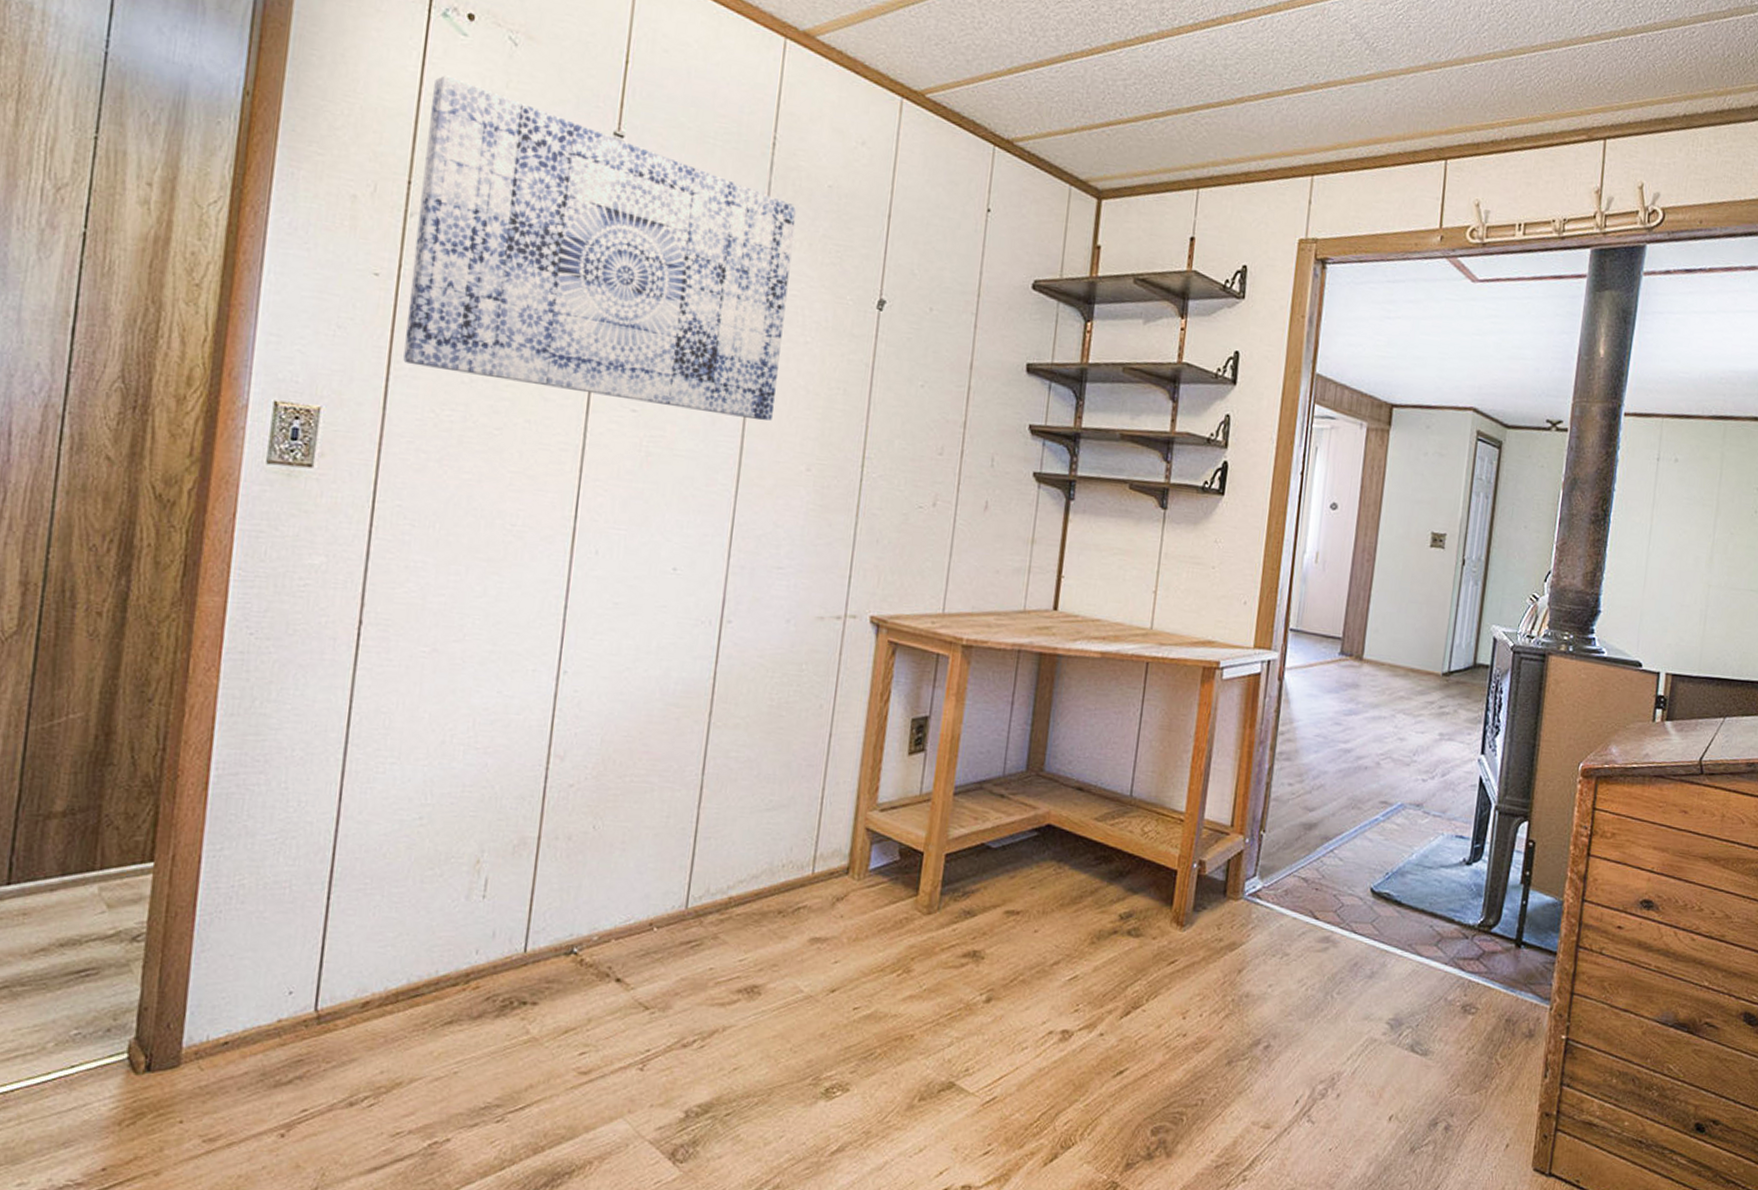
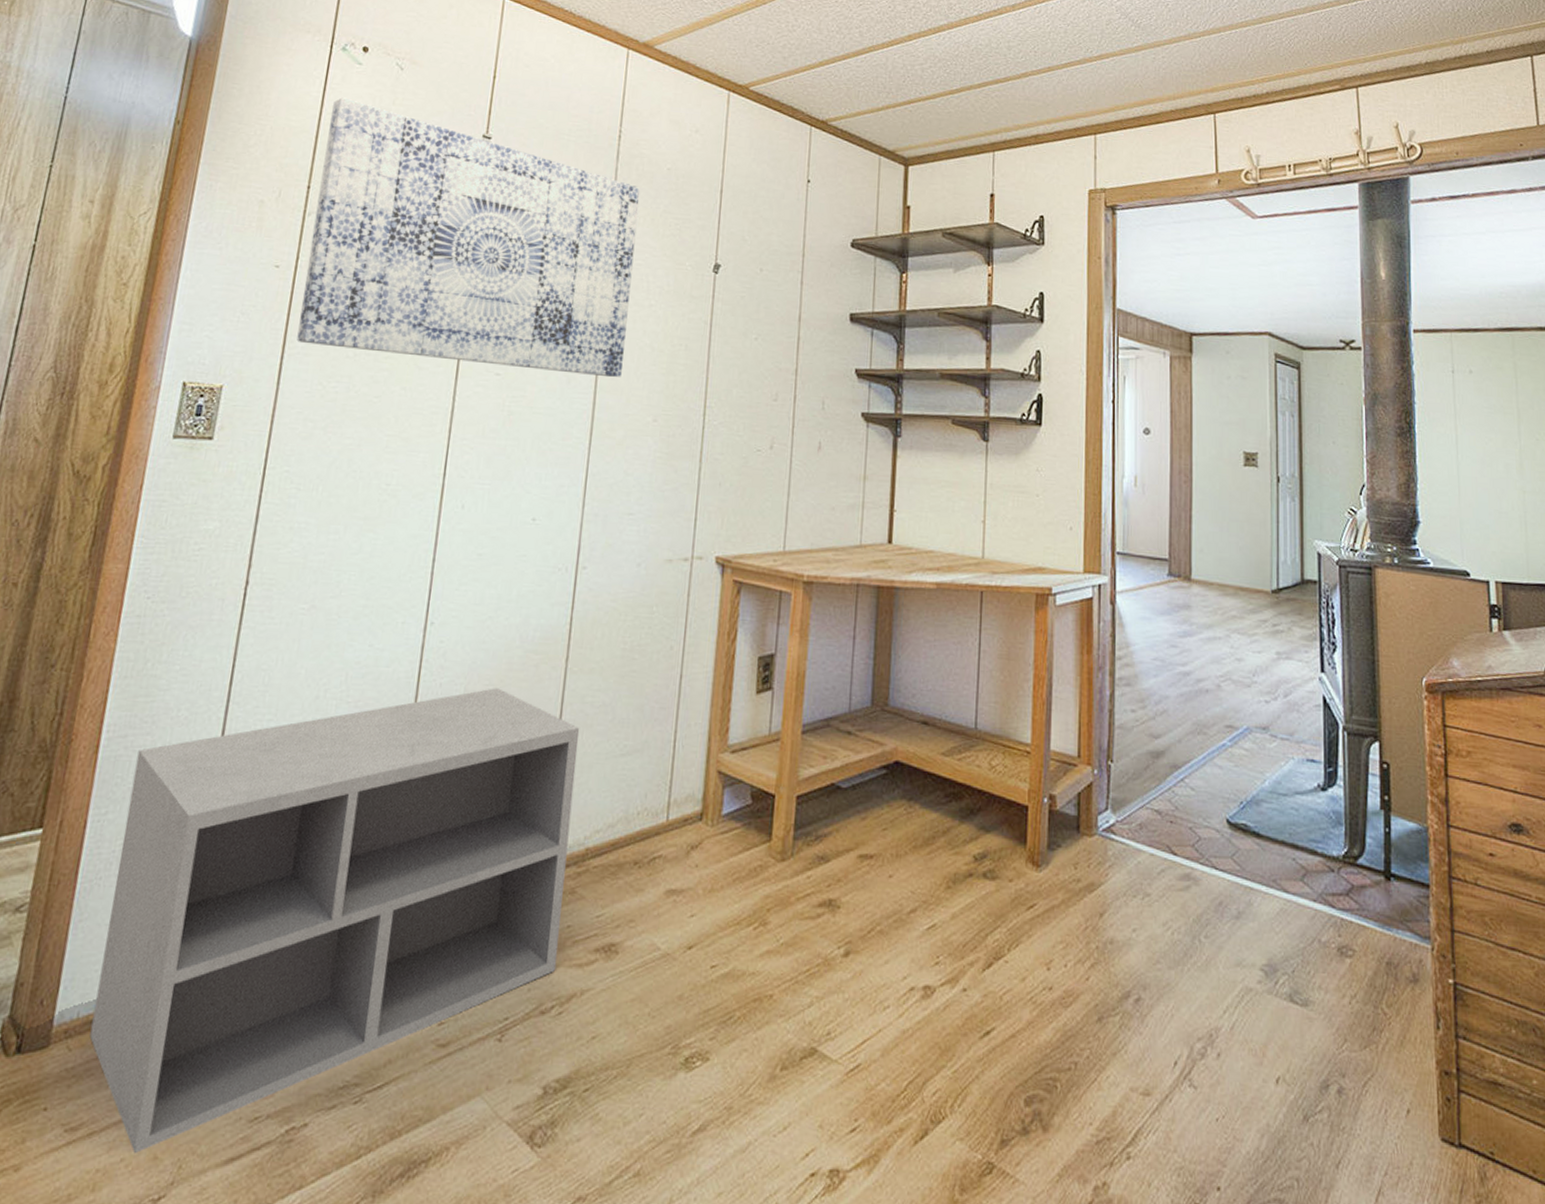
shelving unit: none [221,739,724,1162] -> present [89,688,580,1153]

